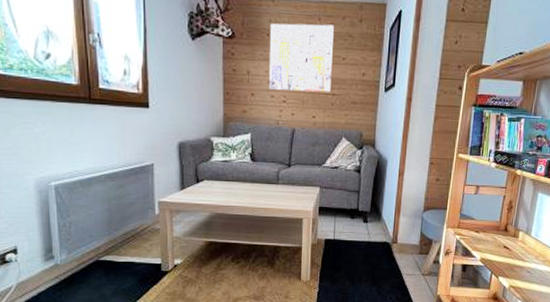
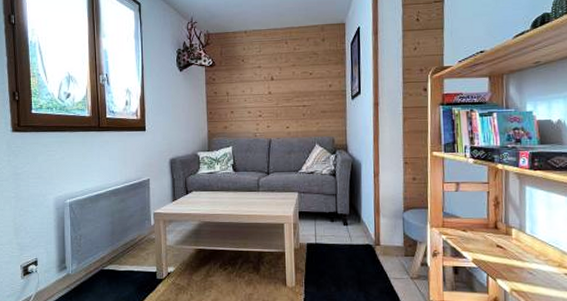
wall art: present [269,23,335,92] -> none [244,46,301,107]

